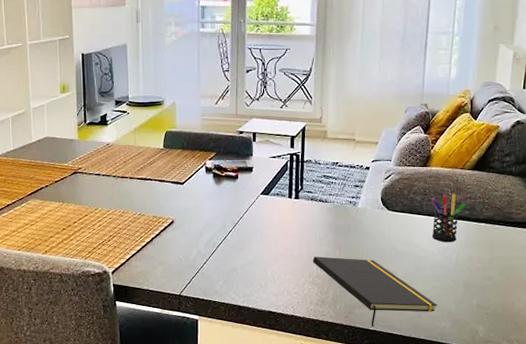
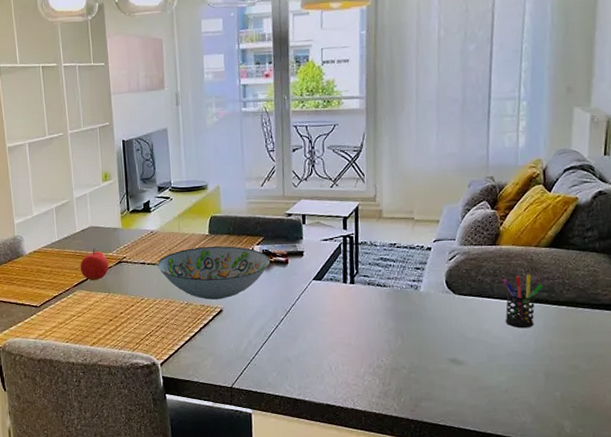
fruit: none [35,159,64,191] -> present [80,248,109,281]
decorative bowl: none [112,160,221,211] -> present [158,246,271,300]
notepad: present [312,256,438,327] -> none [372,345,516,422]

